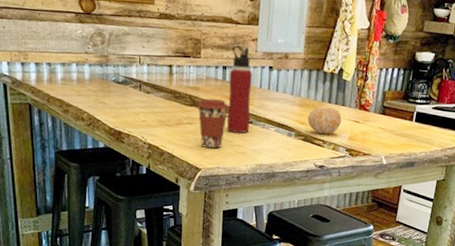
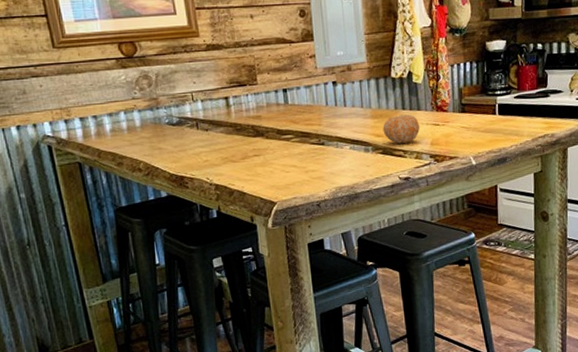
coffee cup: present [197,98,229,149] -> none [261,125,296,179]
water bottle: present [226,46,253,134] -> none [290,65,322,158]

